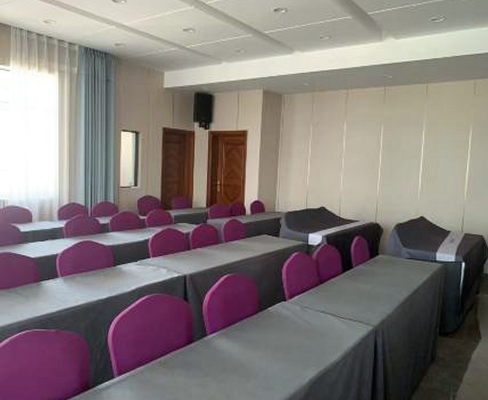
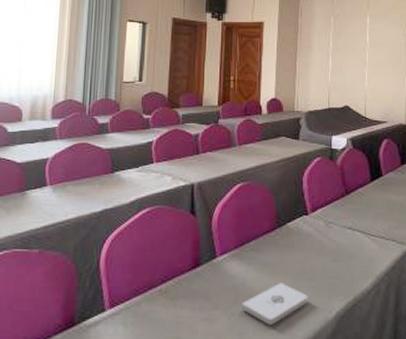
notepad: none [229,356,286,389] -> present [242,283,309,325]

